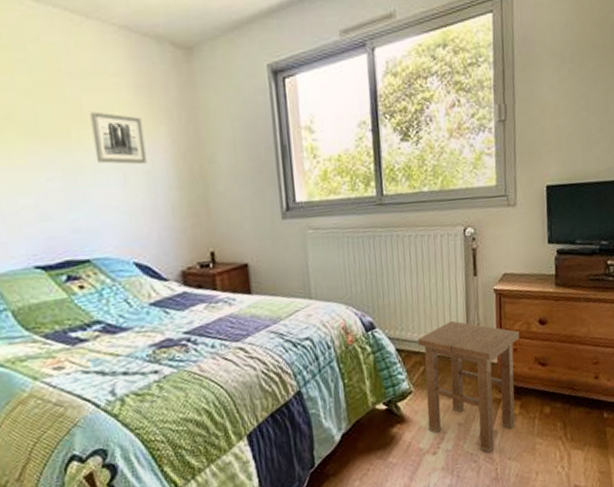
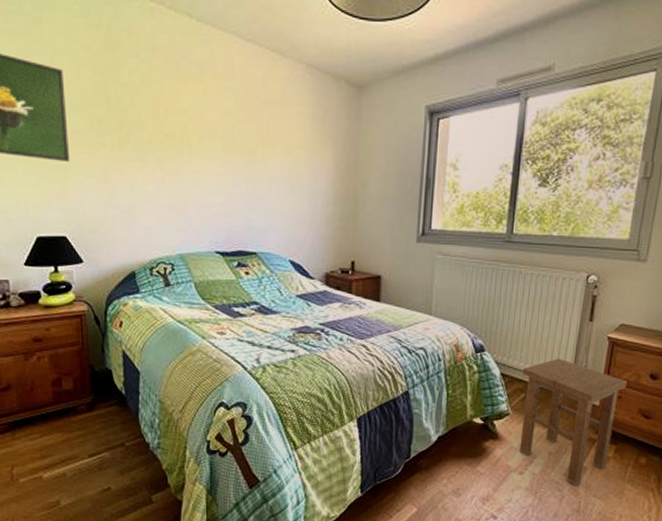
wall art: present [89,111,147,165] -> none [273,134,313,181]

